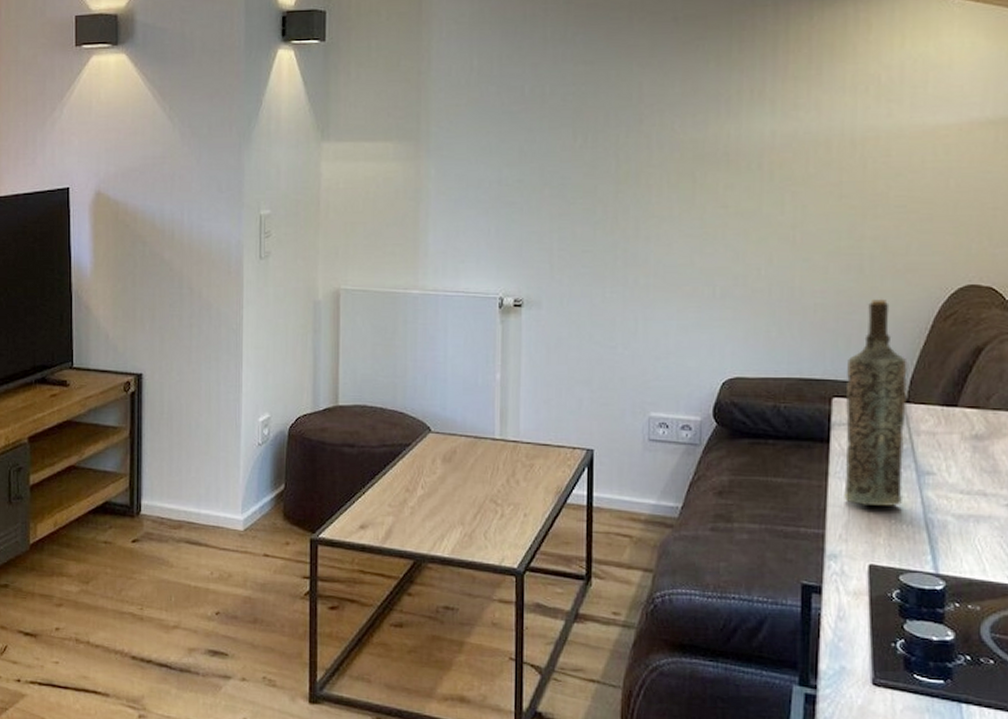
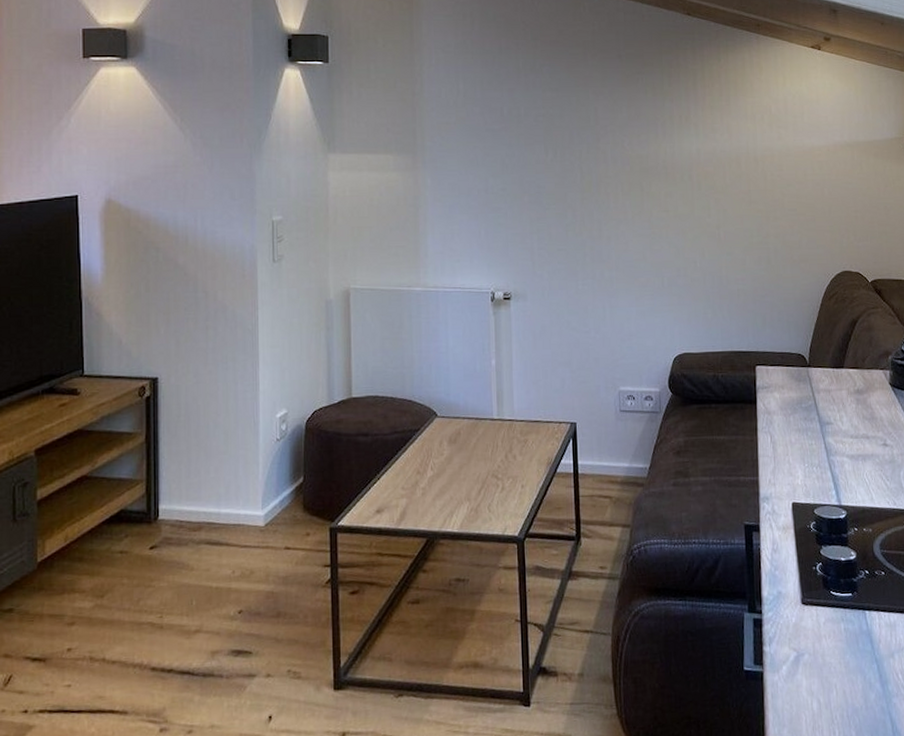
bottle: present [844,298,908,506] -> none [765,283,811,454]

